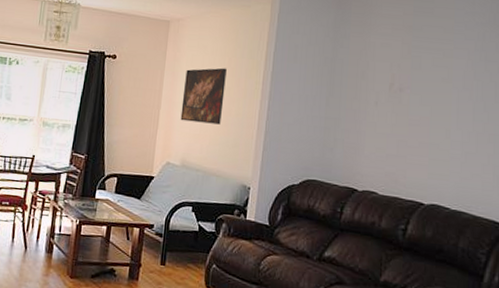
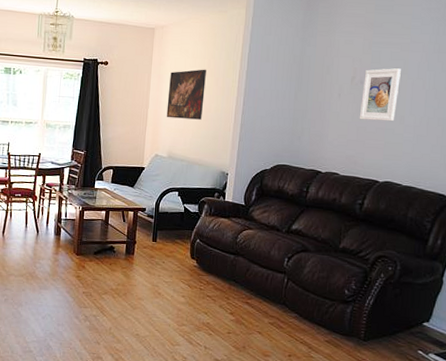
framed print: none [399,75,445,136] -> present [359,68,401,122]

